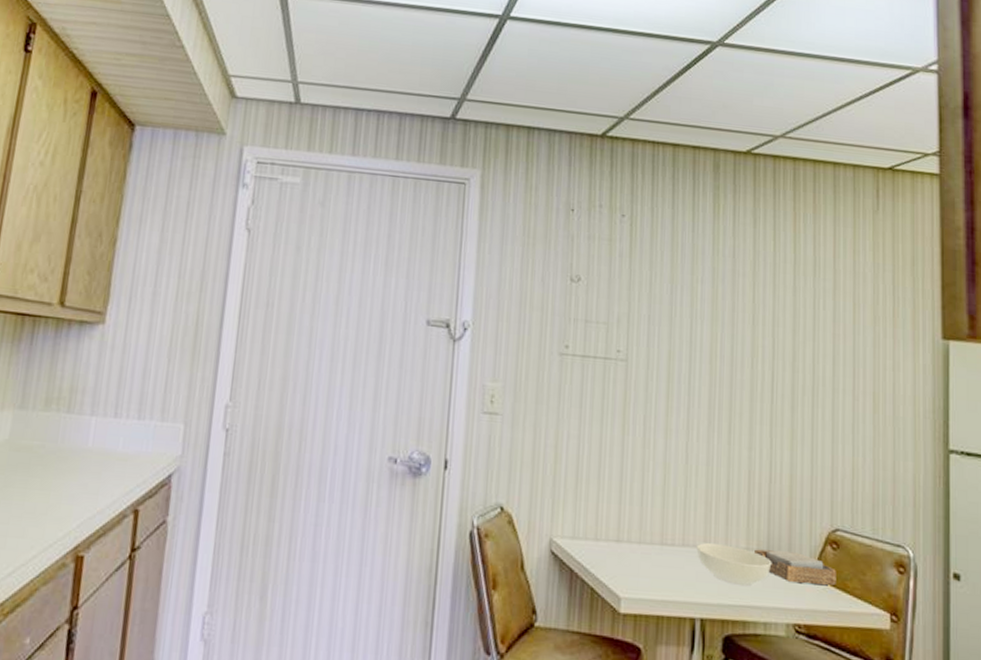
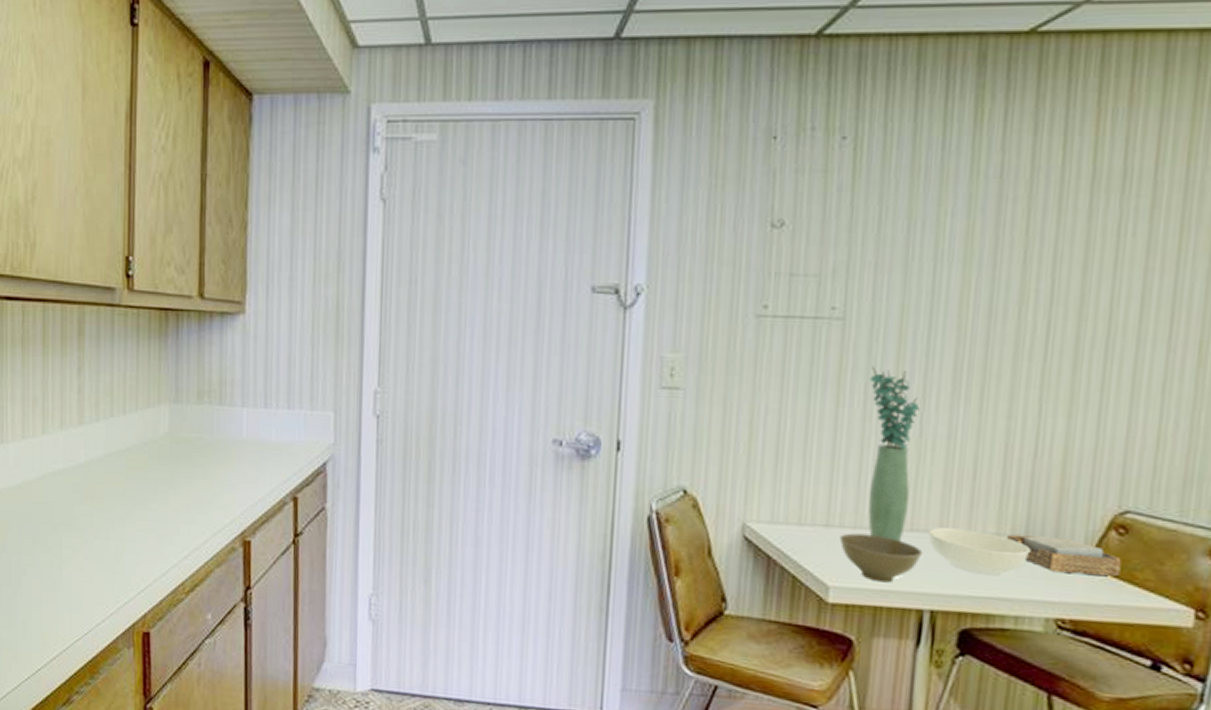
bowl: none [628,548,693,594] -> present [839,533,924,583]
vase: none [647,401,685,555] -> present [868,366,920,541]

